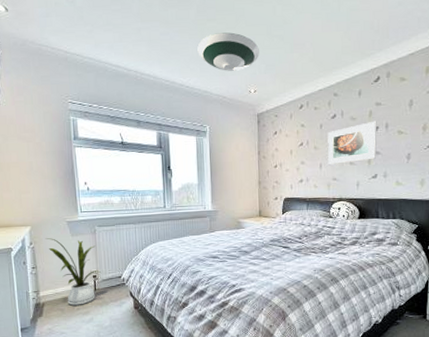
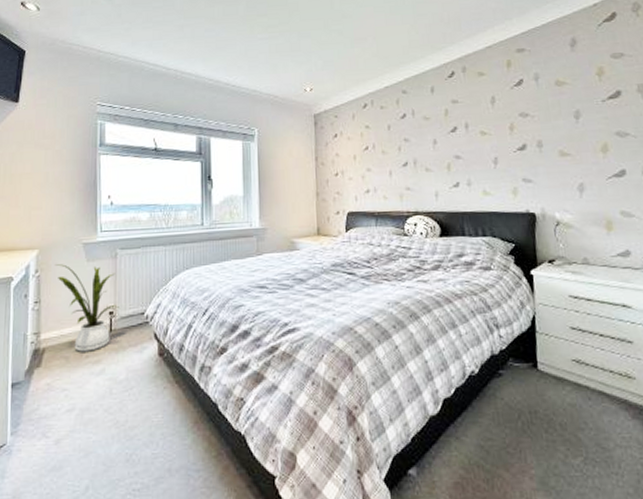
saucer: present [197,32,259,71] -> none [246,27,316,69]
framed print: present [327,120,377,164] -> none [397,120,457,171]

